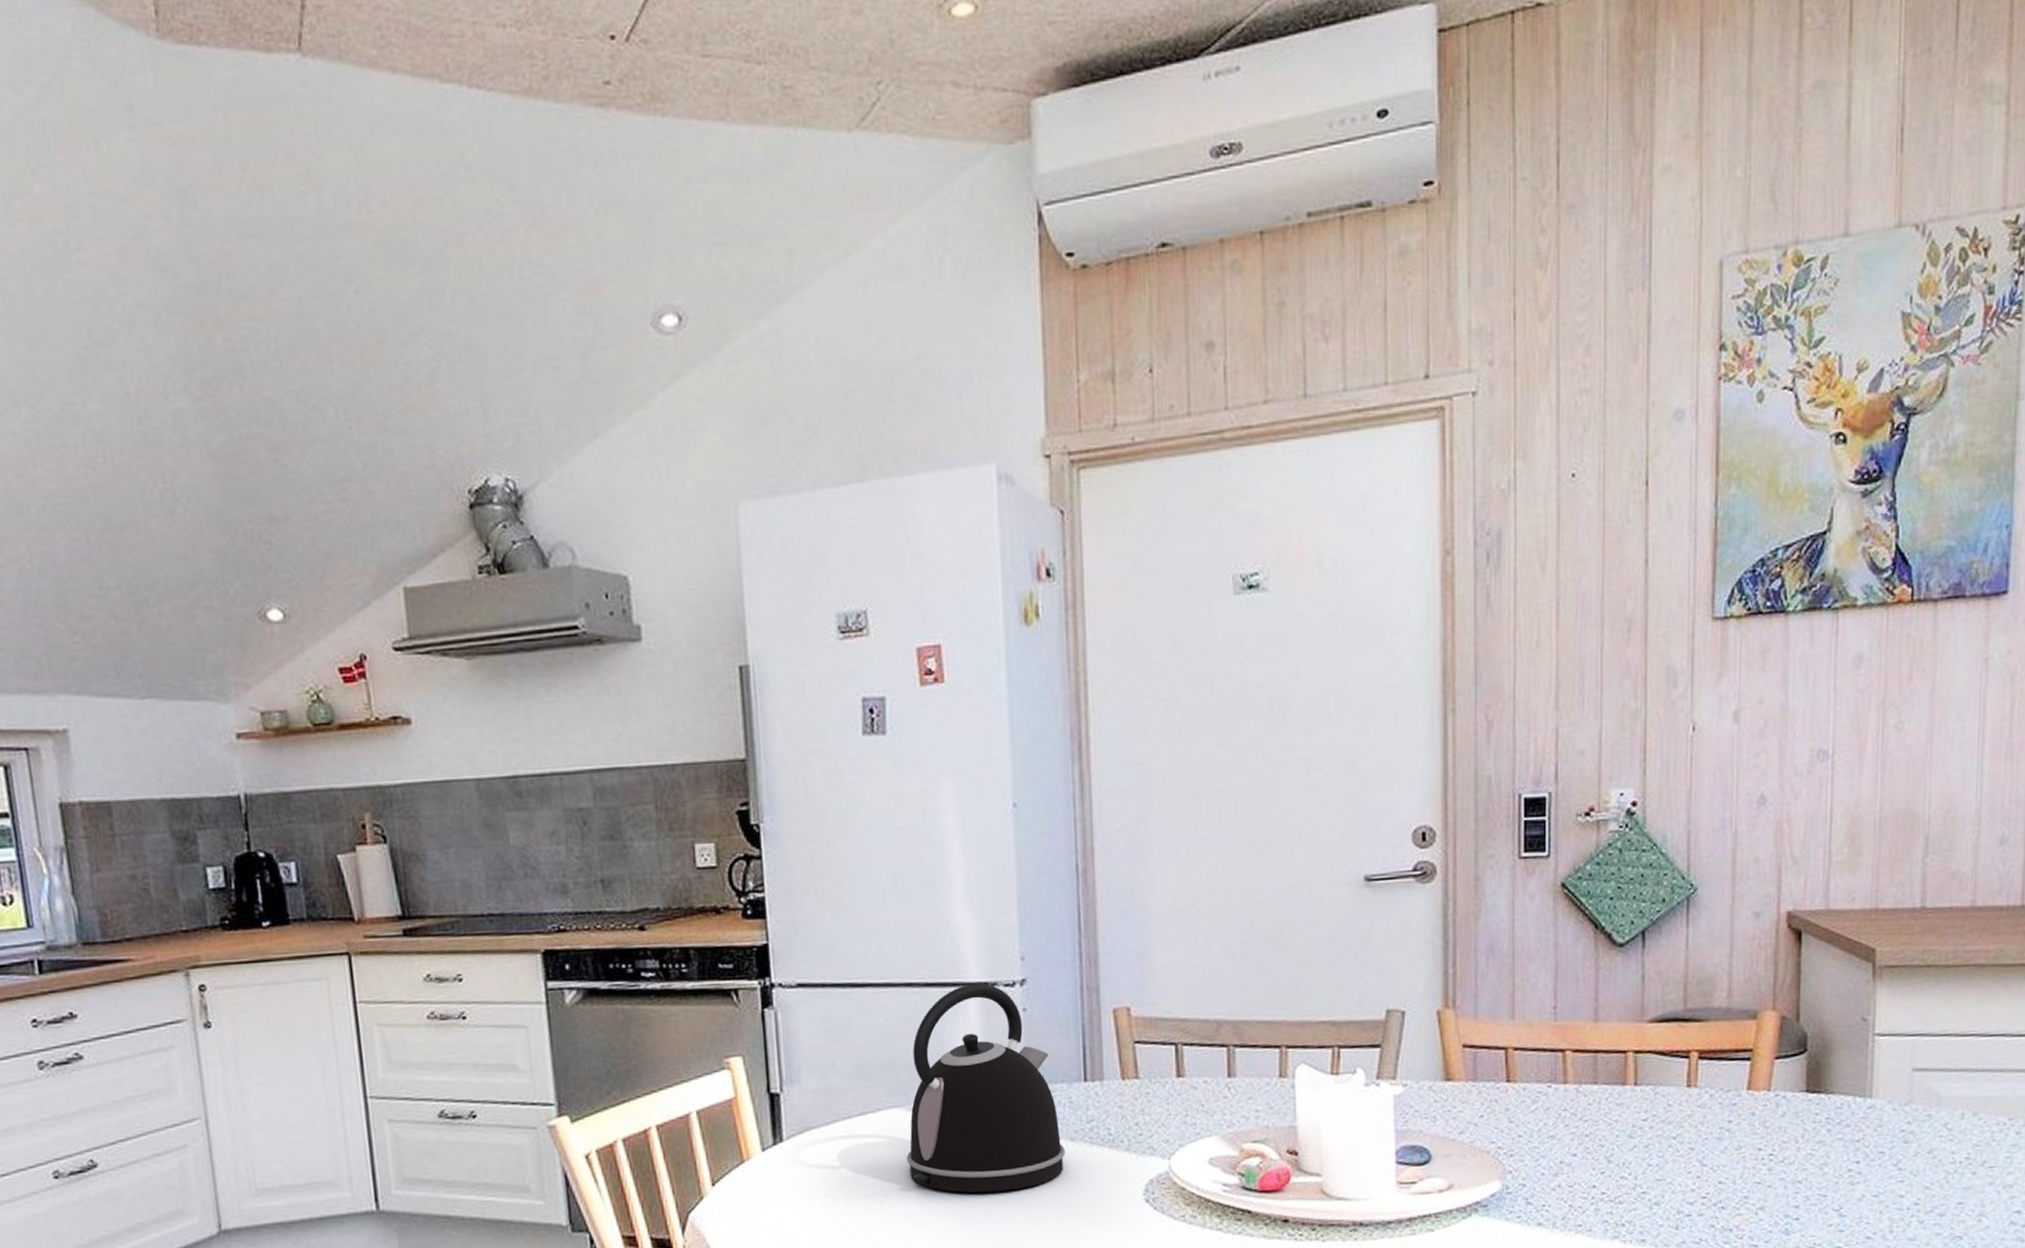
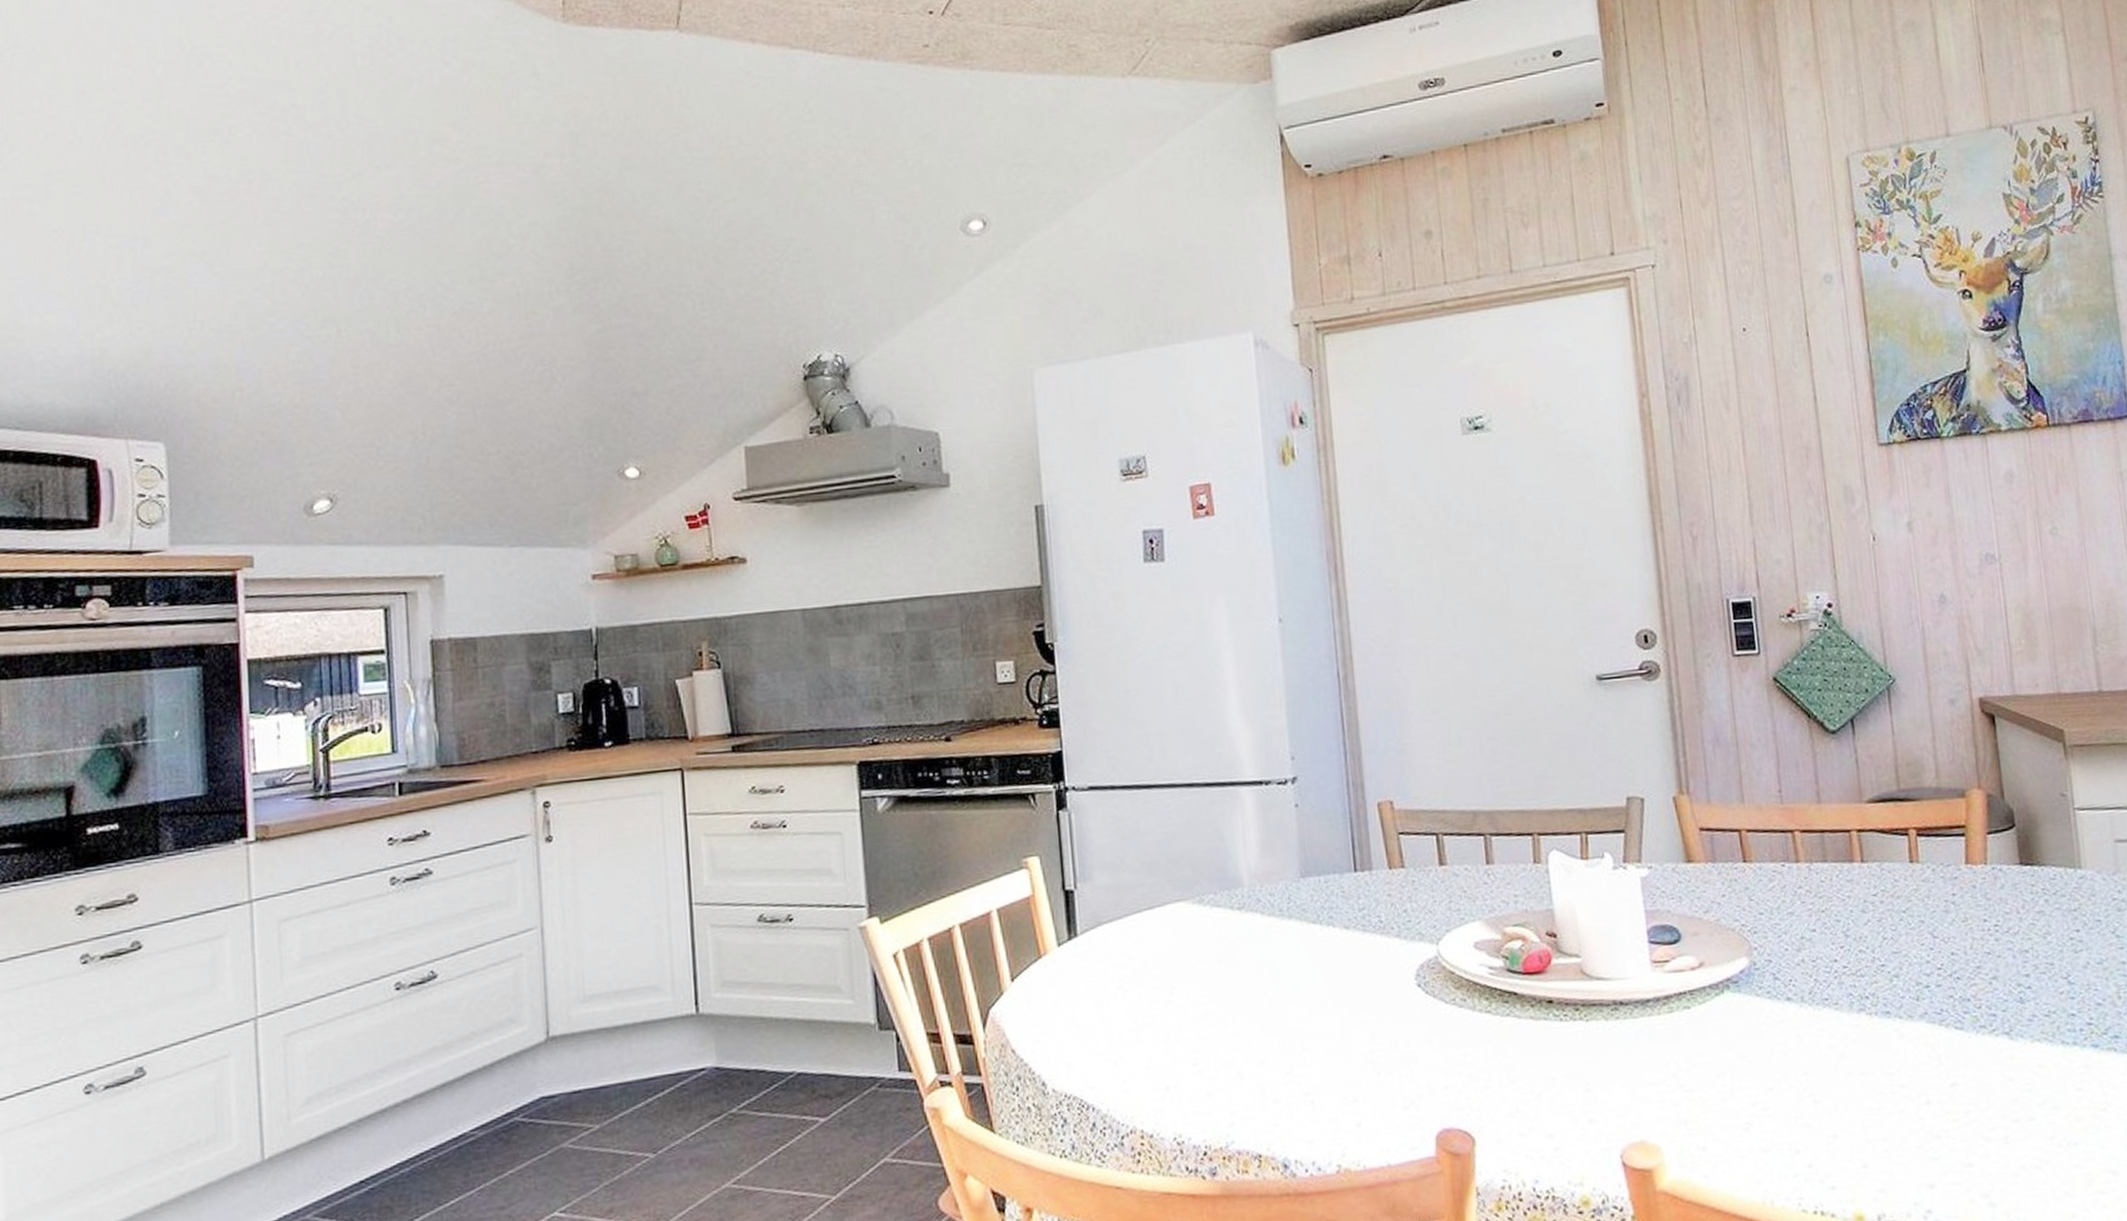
kettle: present [906,983,1065,1193] -> none [1192,782,1340,982]

